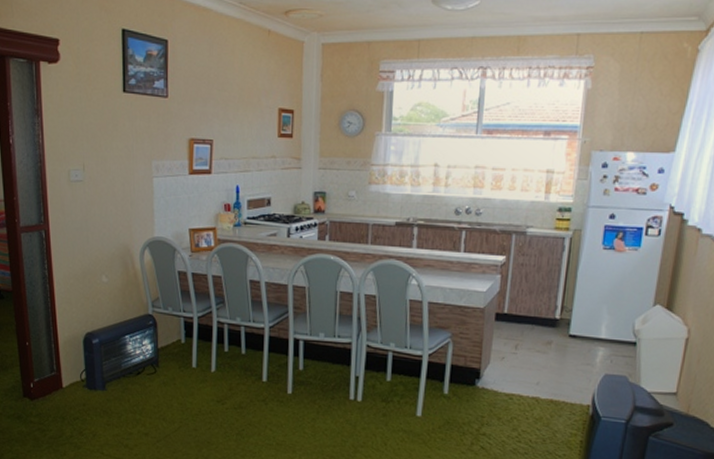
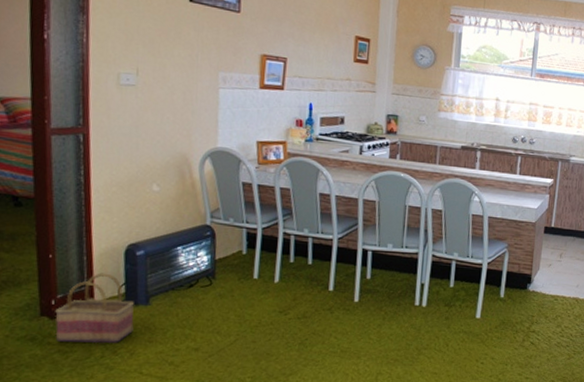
basket: none [34,359,94,425] -> present [55,272,134,344]

